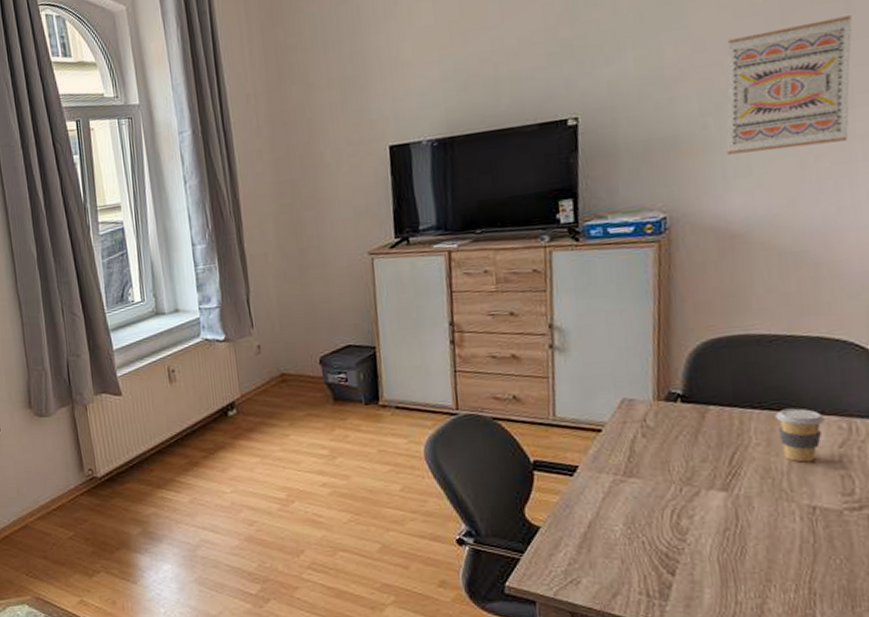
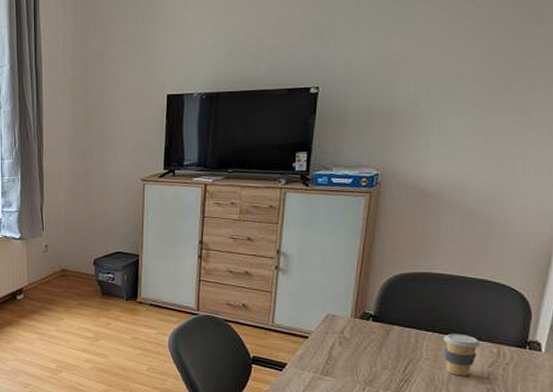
wall art: present [726,15,852,155] -> none [431,27,542,129]

